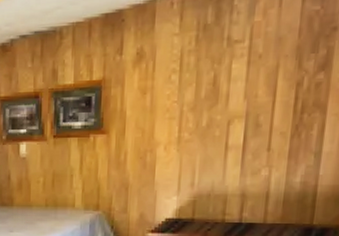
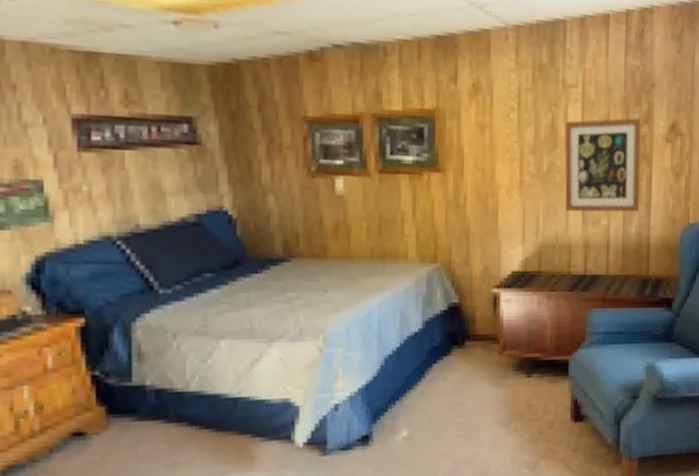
wall art: none [223,65,317,164] -> present [565,118,641,212]

